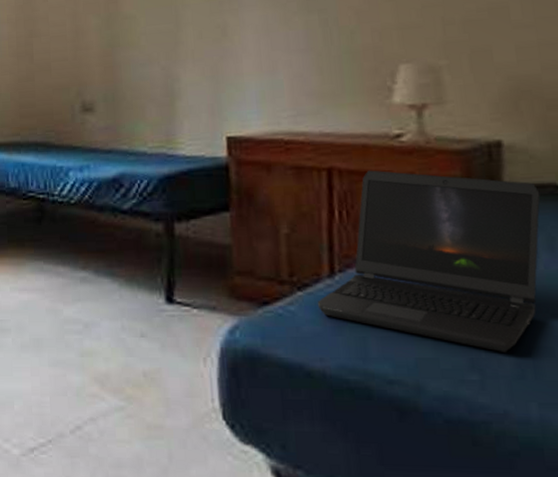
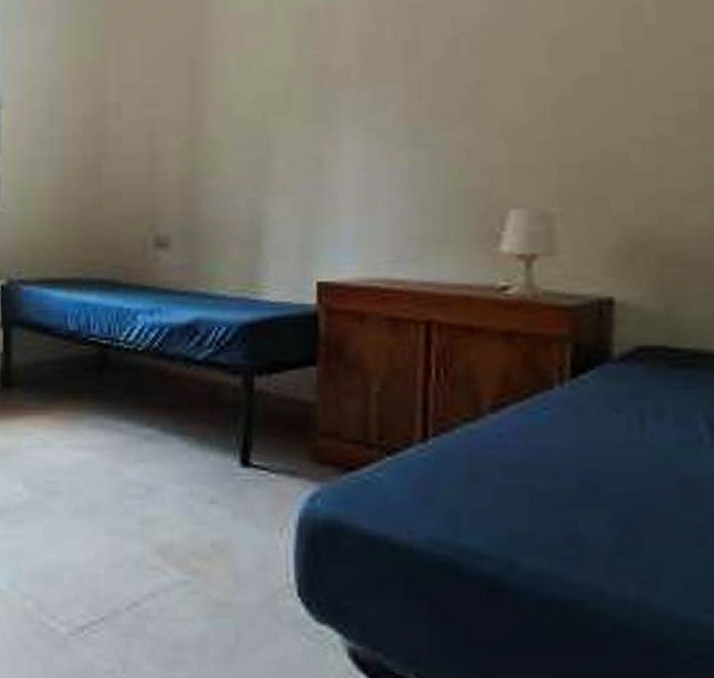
laptop computer: present [317,170,541,353] -> none [407,325,651,528]

